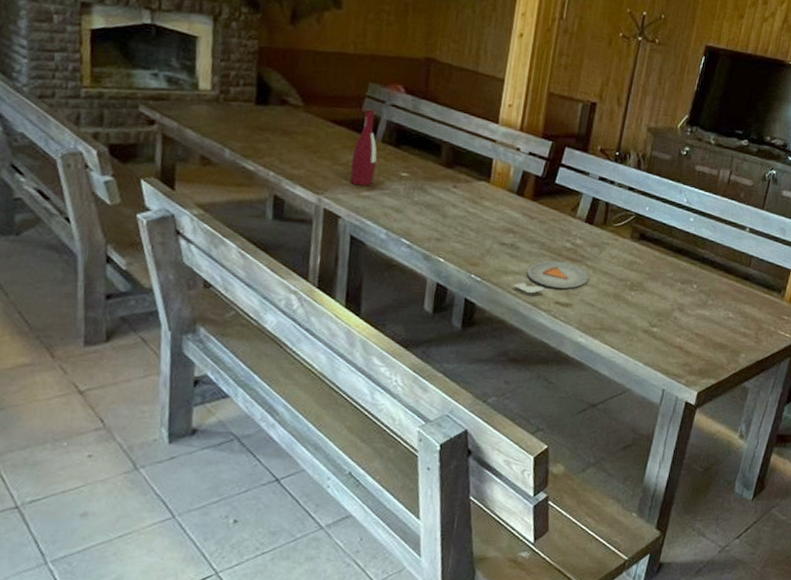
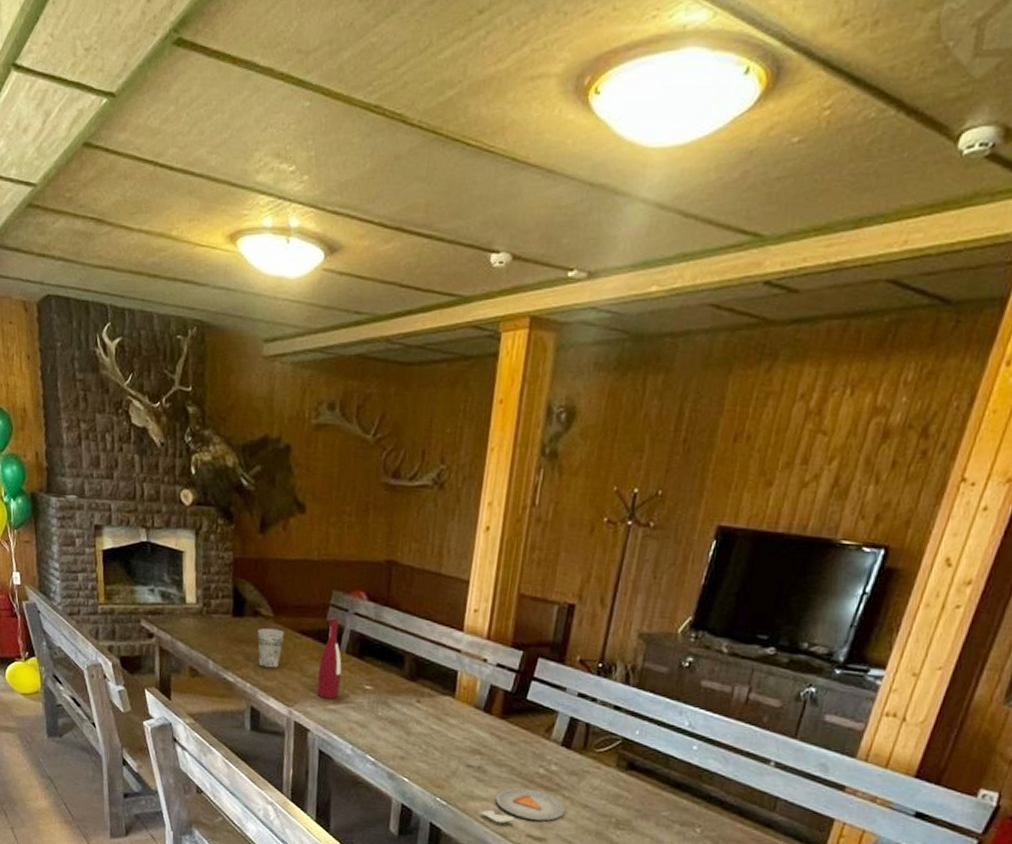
cup: none [284,117,316,157] -> present [257,628,285,669]

